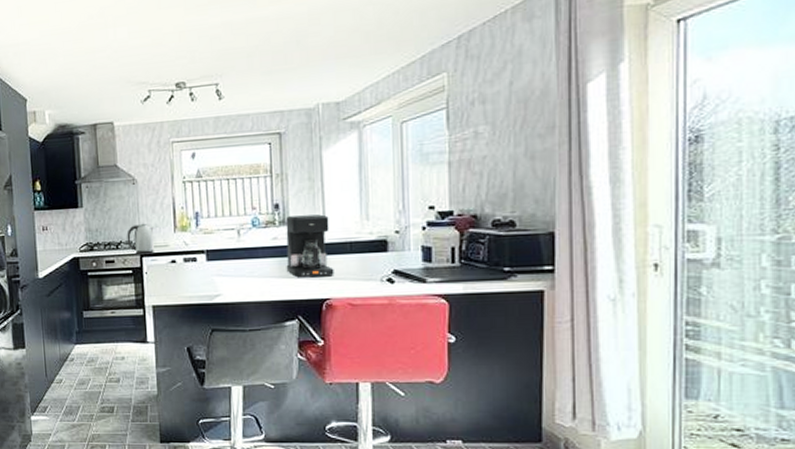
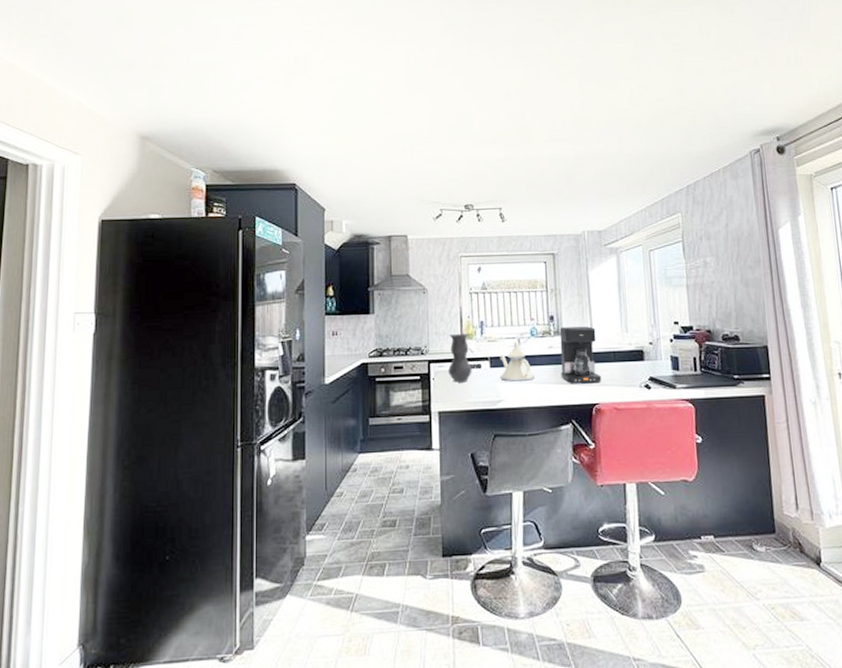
kettle: present [126,223,155,255] -> none [416,330,443,361]
vase: none [161,225,187,277] -> present [448,333,472,383]
teapot: none [217,232,256,275] -> present [499,341,535,382]

